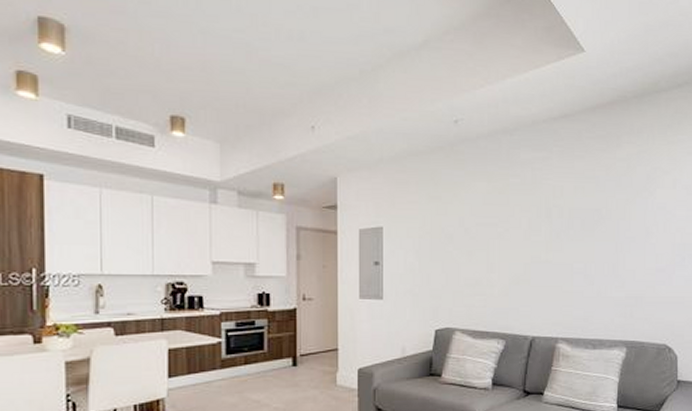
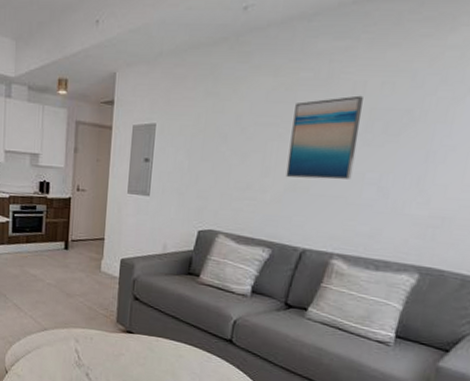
wall art: none [509,198,563,272] -> present [285,95,363,180]

